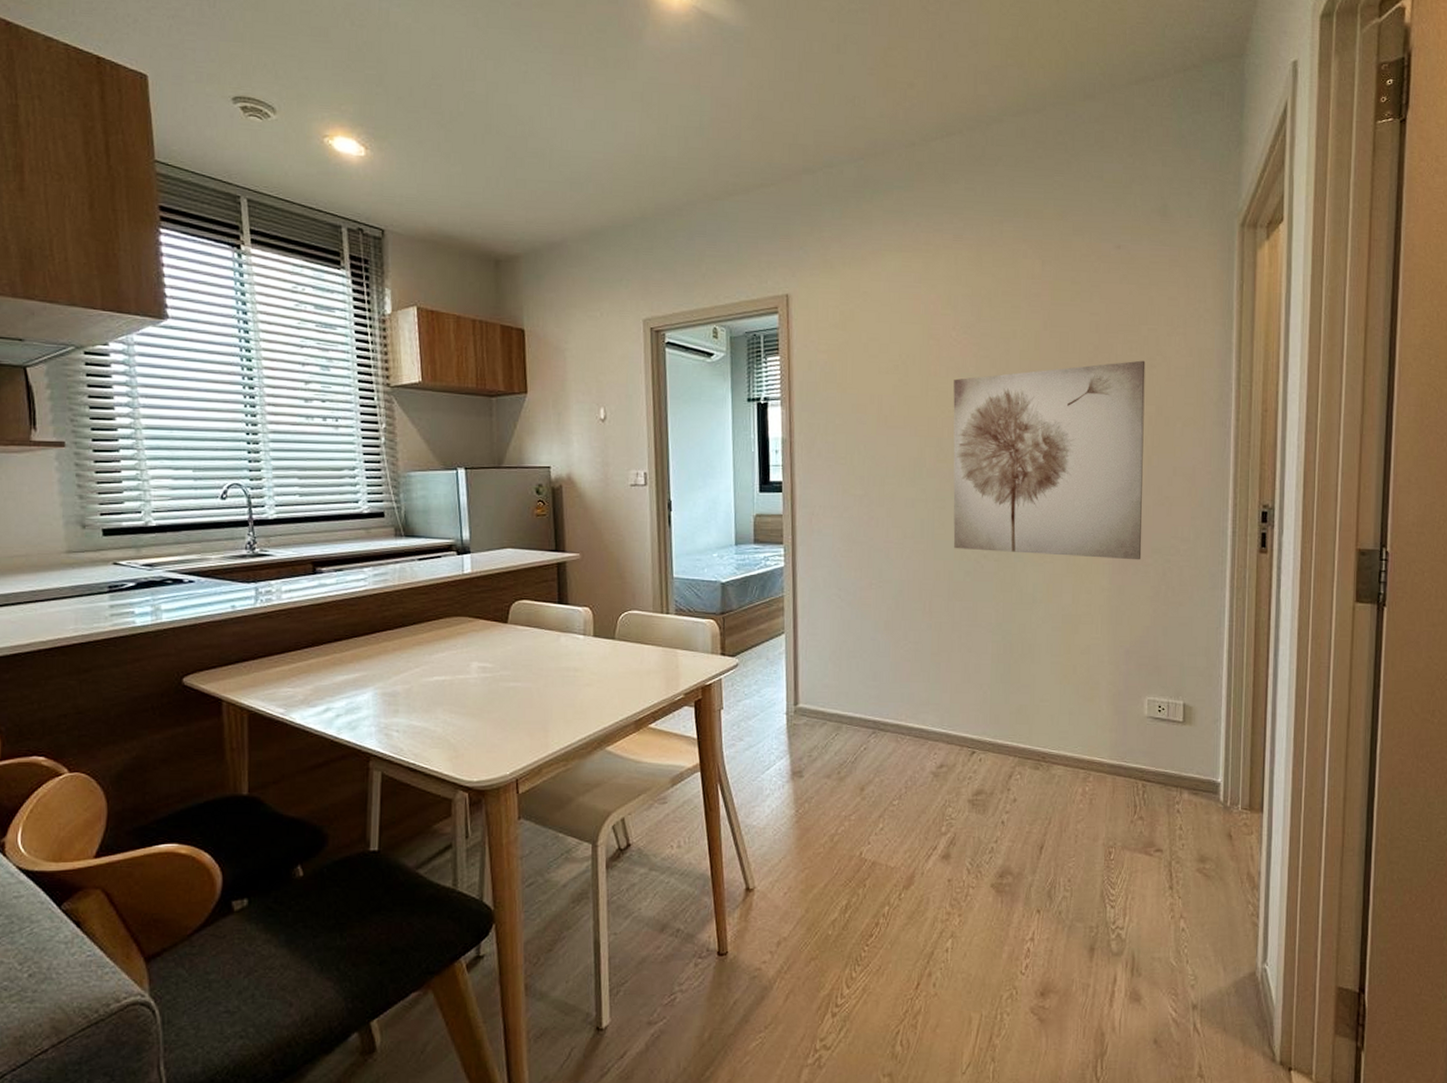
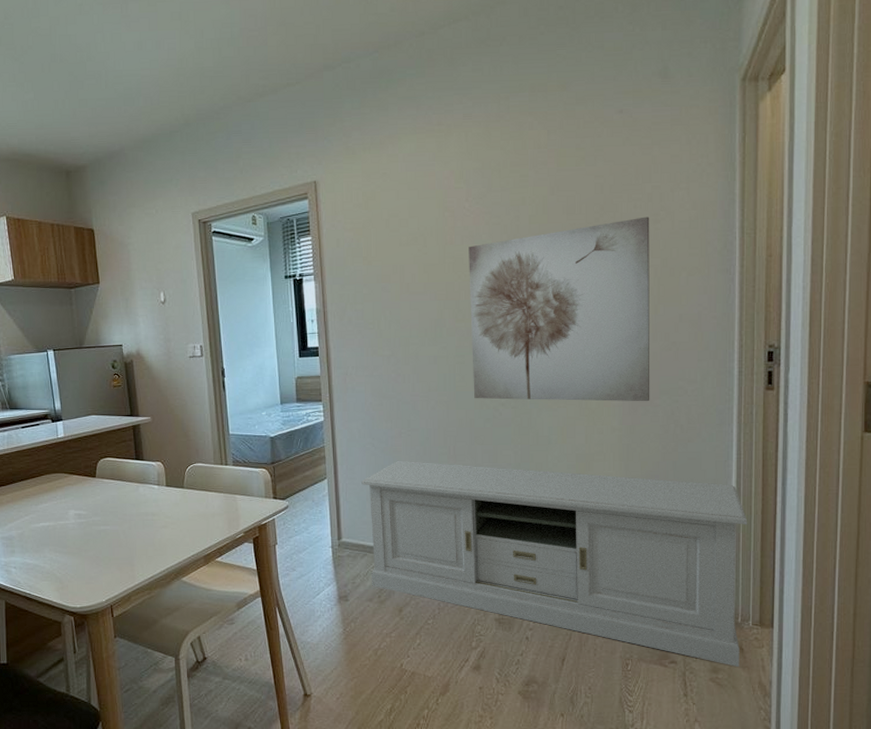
media console: none [824,615,1239,855] -> present [361,460,748,667]

